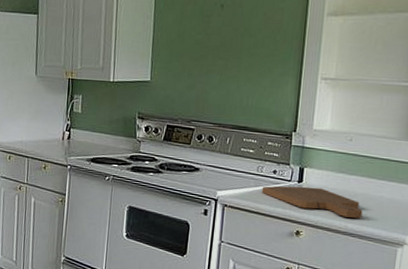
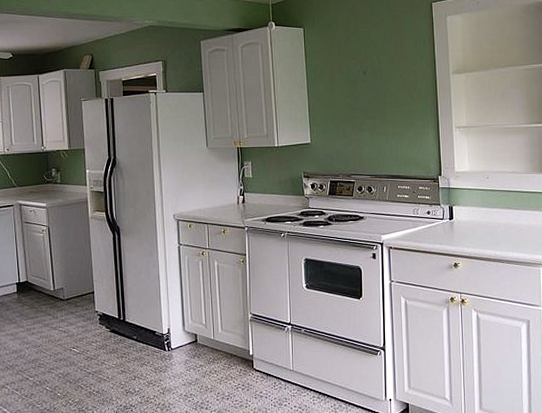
cutting board: present [261,186,363,218] -> none [420,222,507,246]

